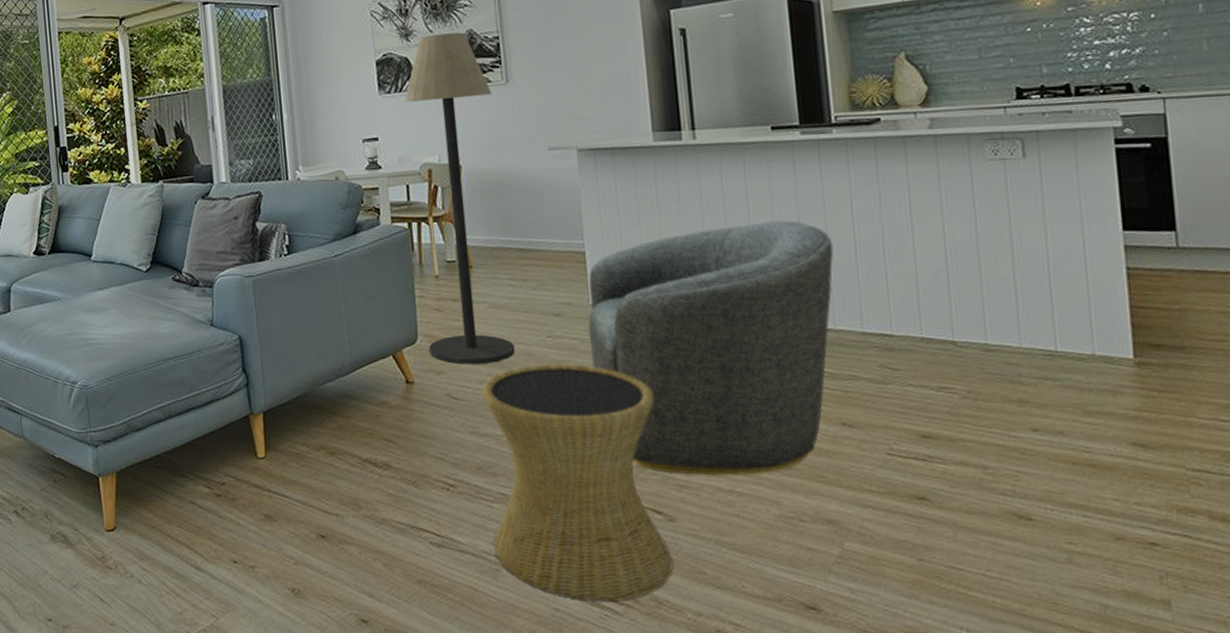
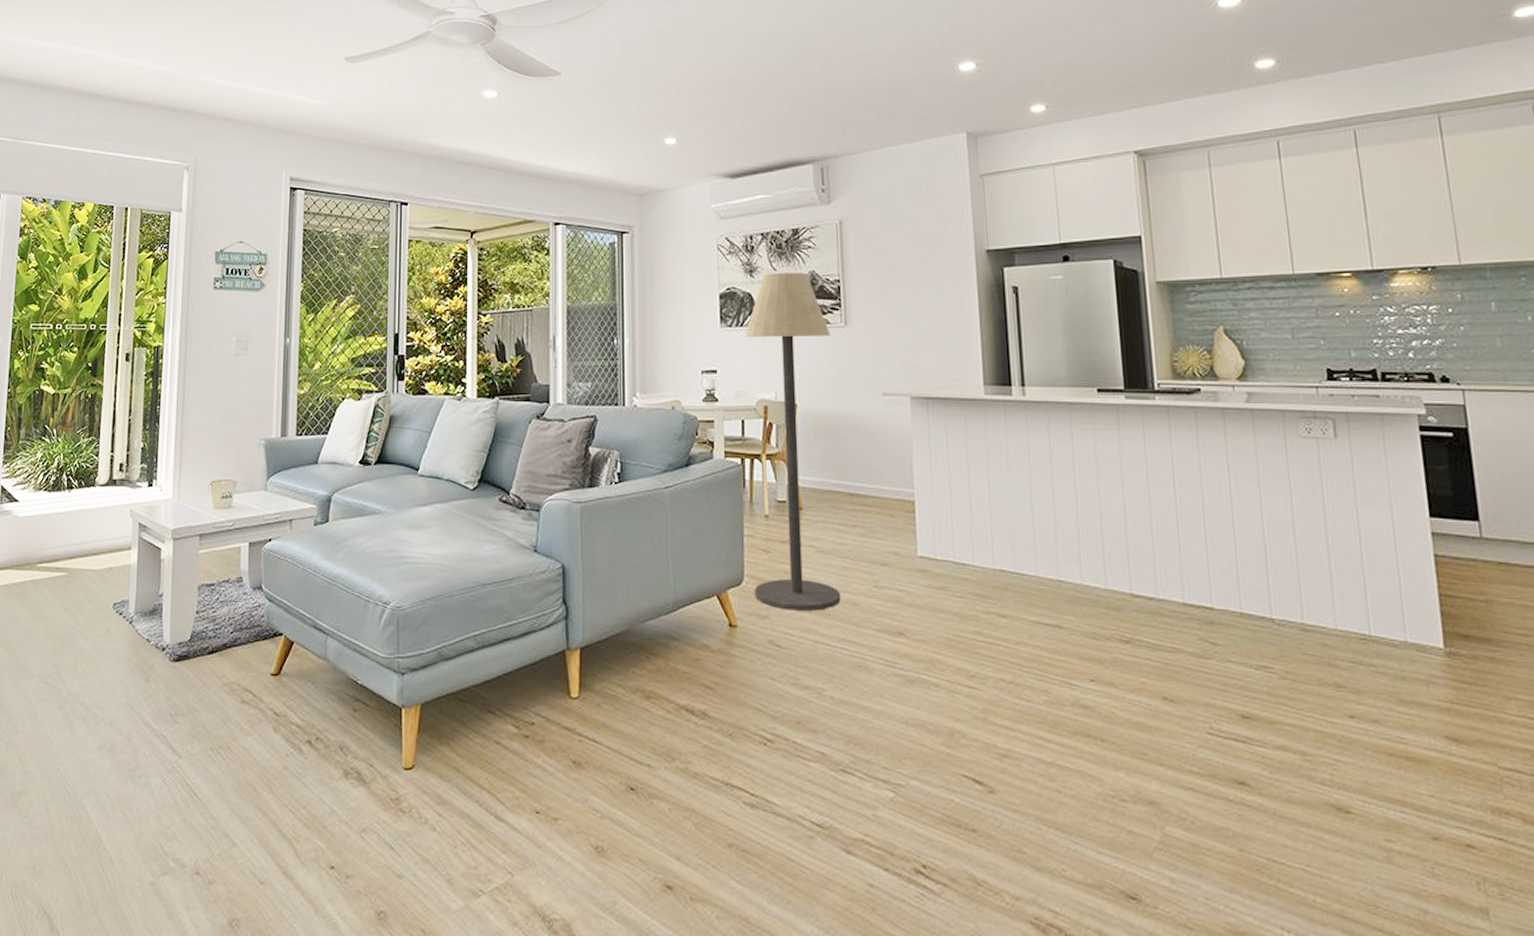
side table: present [481,364,674,601] -> none [805,615,993,879]
armchair: present [588,220,834,476] -> none [914,483,1156,747]

